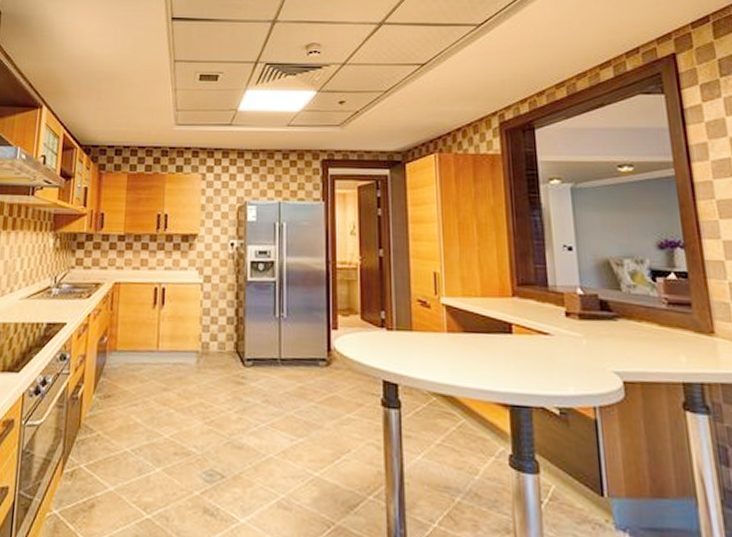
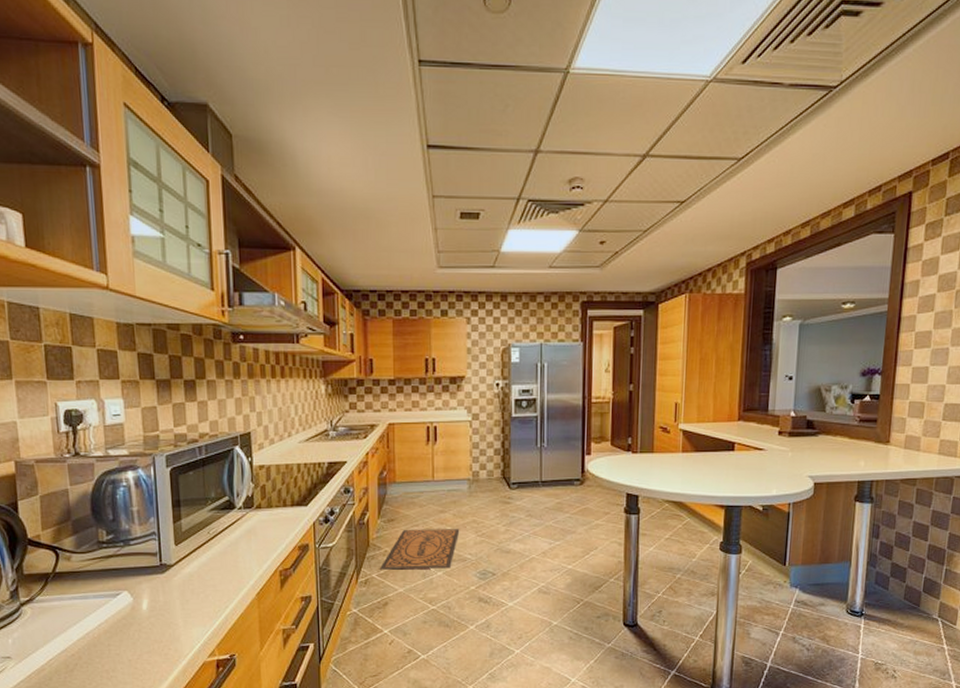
doormat: none [90,409,185,464] -> present [380,529,460,570]

